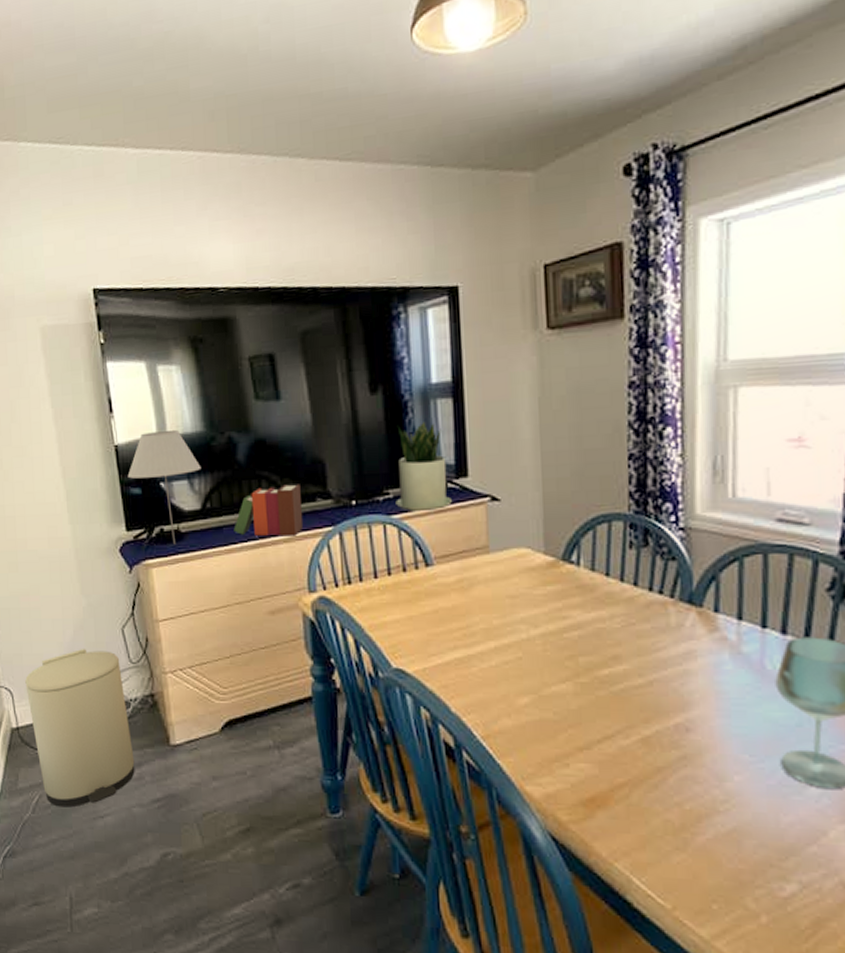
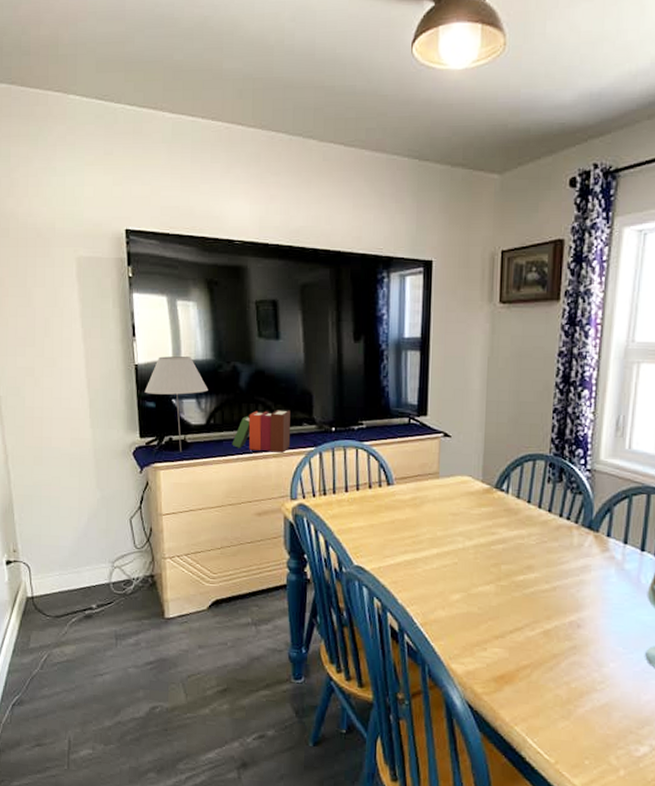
pedal bin: present [25,649,135,808] -> none [42,534,133,666]
planter: present [395,422,452,512] -> none [367,368,413,441]

